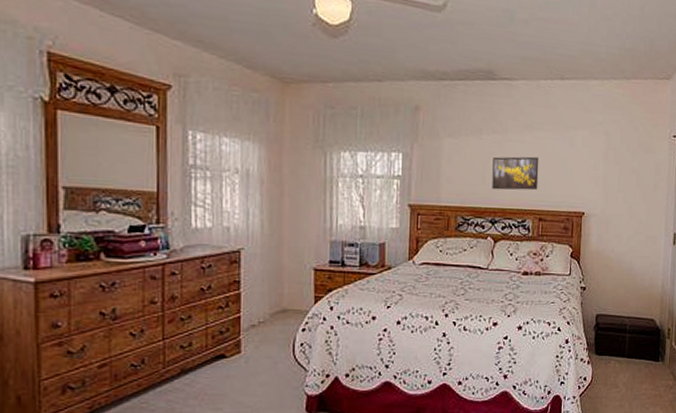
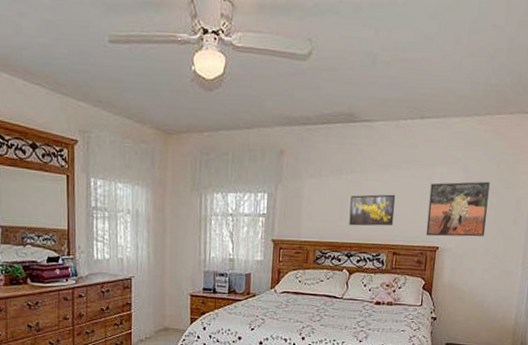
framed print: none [571,145,630,202] -> present [426,181,490,237]

